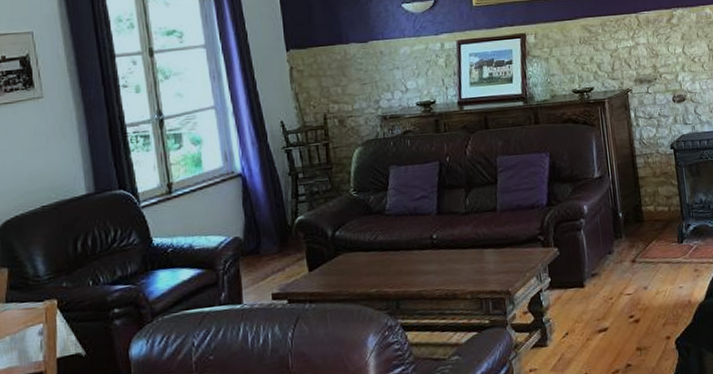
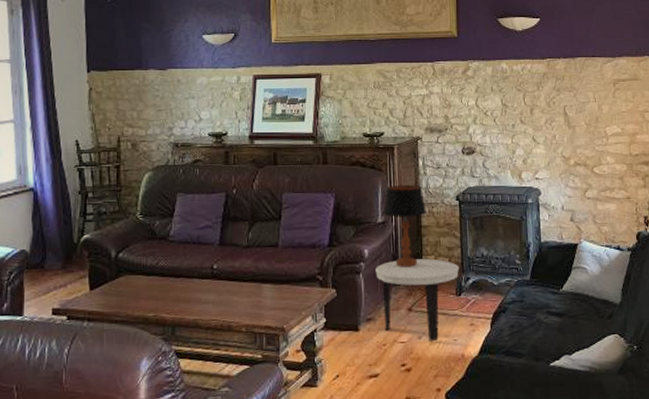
side table: none [596,209,679,291] -> present [375,259,459,342]
table lamp: none [599,137,642,220] -> present [383,184,426,267]

